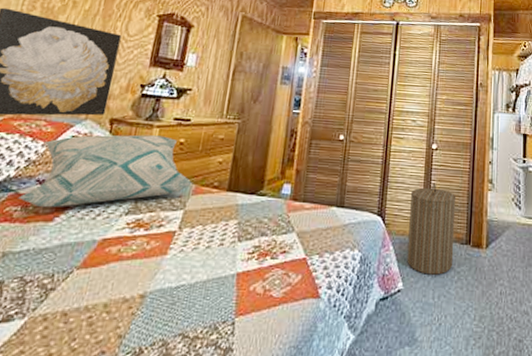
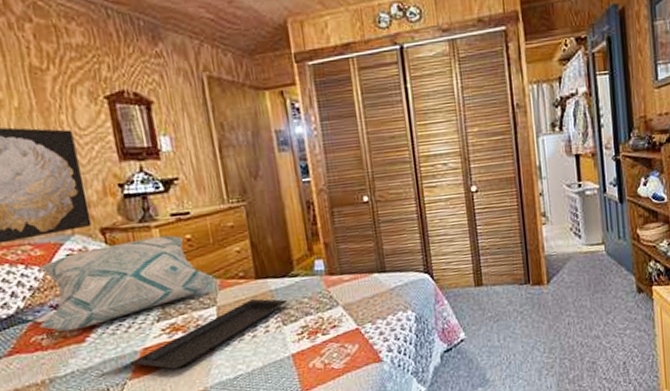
serving tray: none [83,210,249,267] -> present [128,298,288,369]
laundry hamper: present [407,183,456,275] -> none [456,228,515,321]

